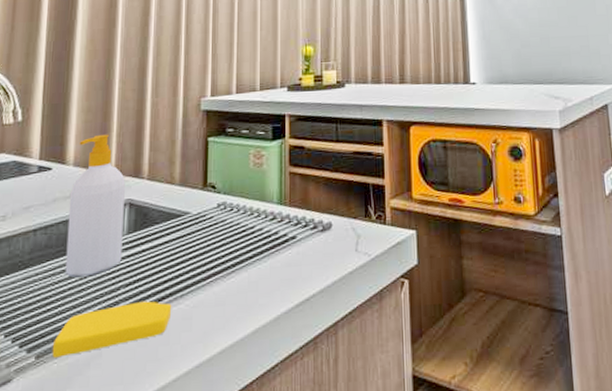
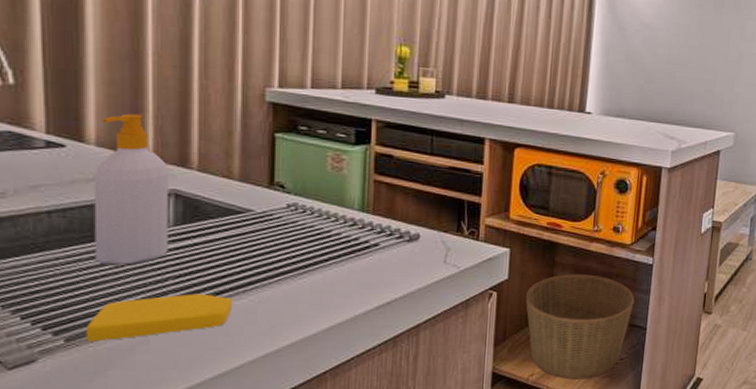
basket: none [436,252,550,381] -> present [525,274,635,380]

